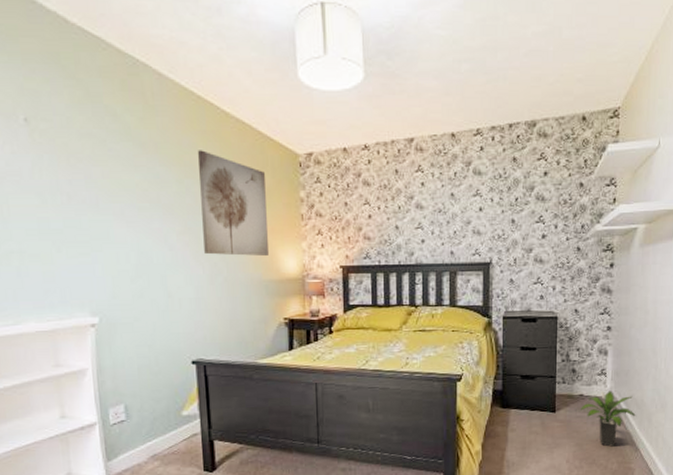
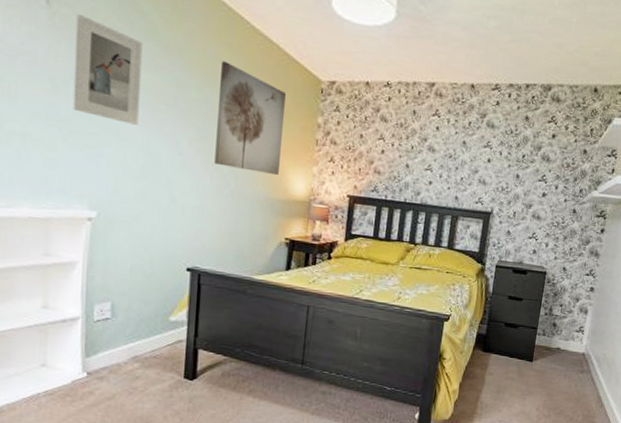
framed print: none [54,127,126,227] -> present [73,14,143,125]
potted plant: present [581,391,636,447] -> none [556,347,605,400]

